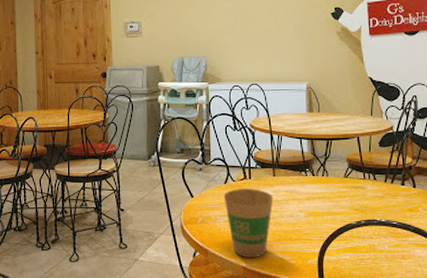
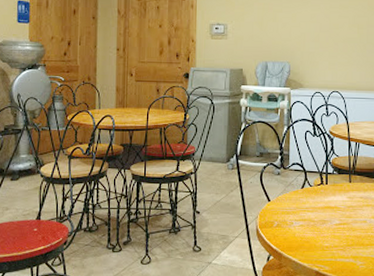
paper cup: present [223,189,274,258] -> none [300,194,348,263]

